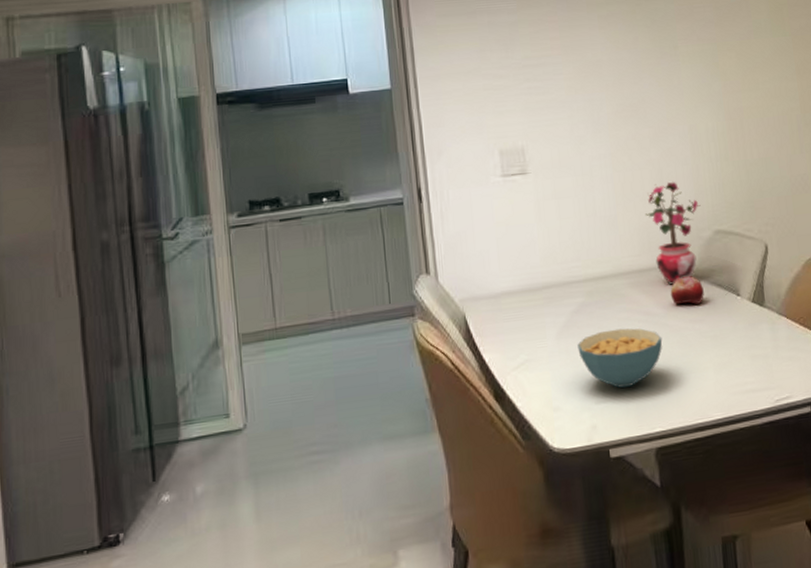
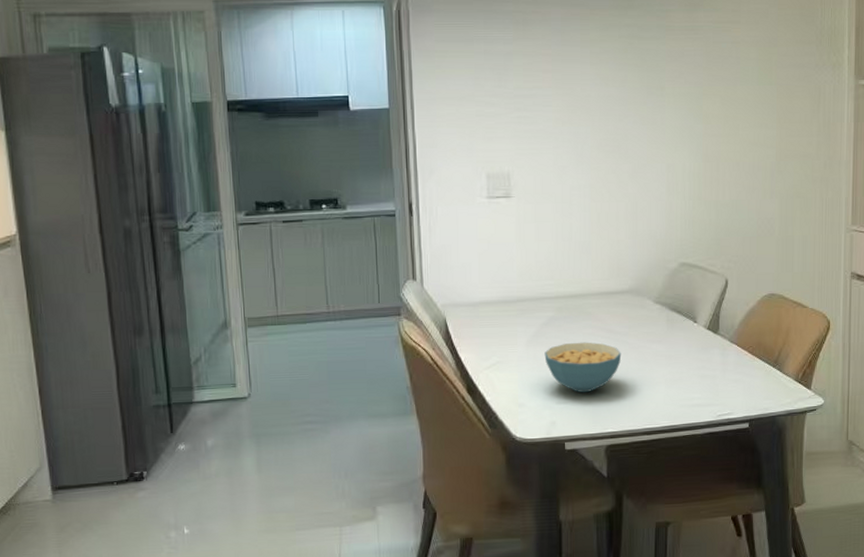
potted plant: present [646,181,701,285] -> none [618,215,670,308]
fruit: present [670,276,704,305] -> none [633,302,664,327]

